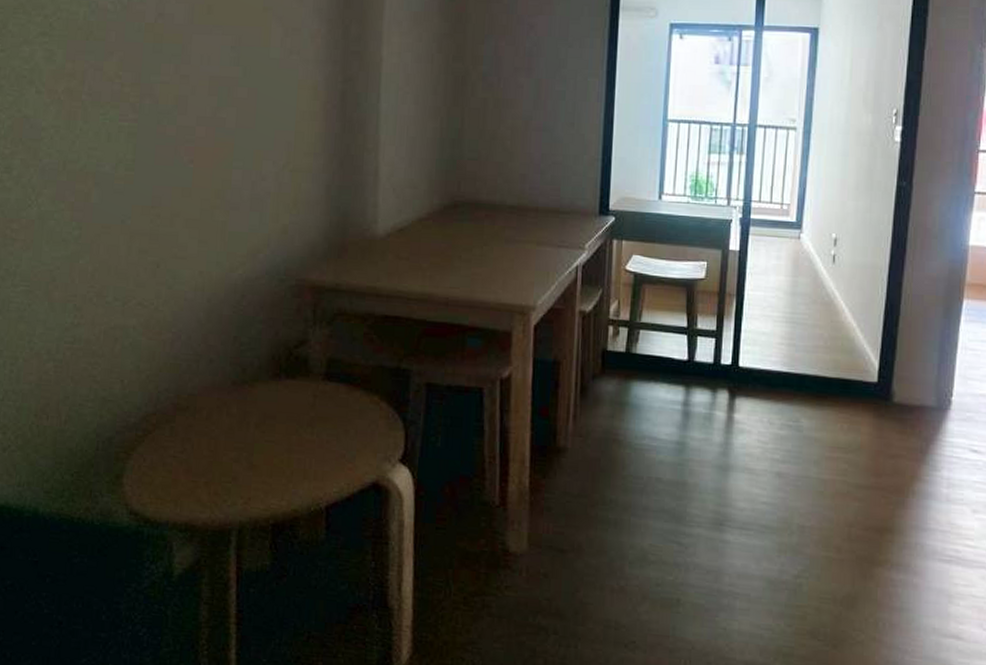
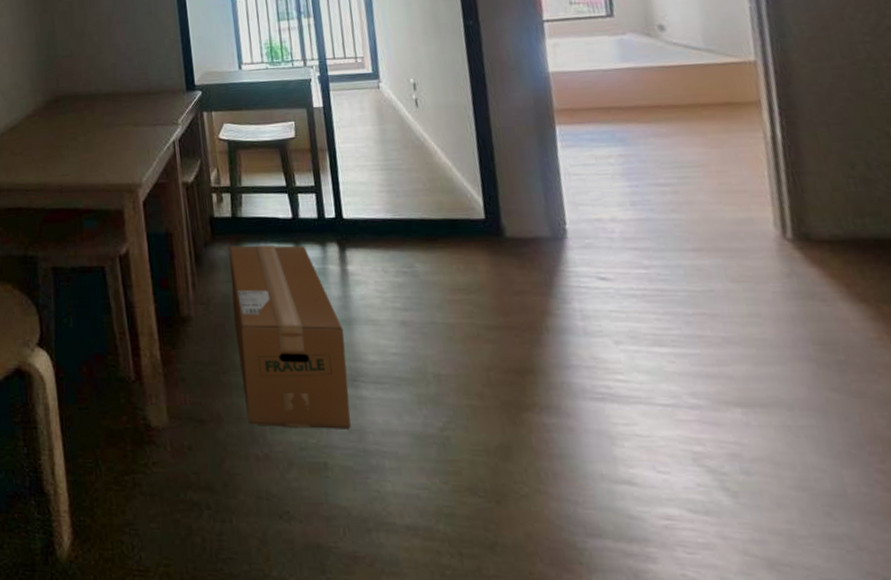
box: none [608,381,719,570] -> present [228,244,351,429]

